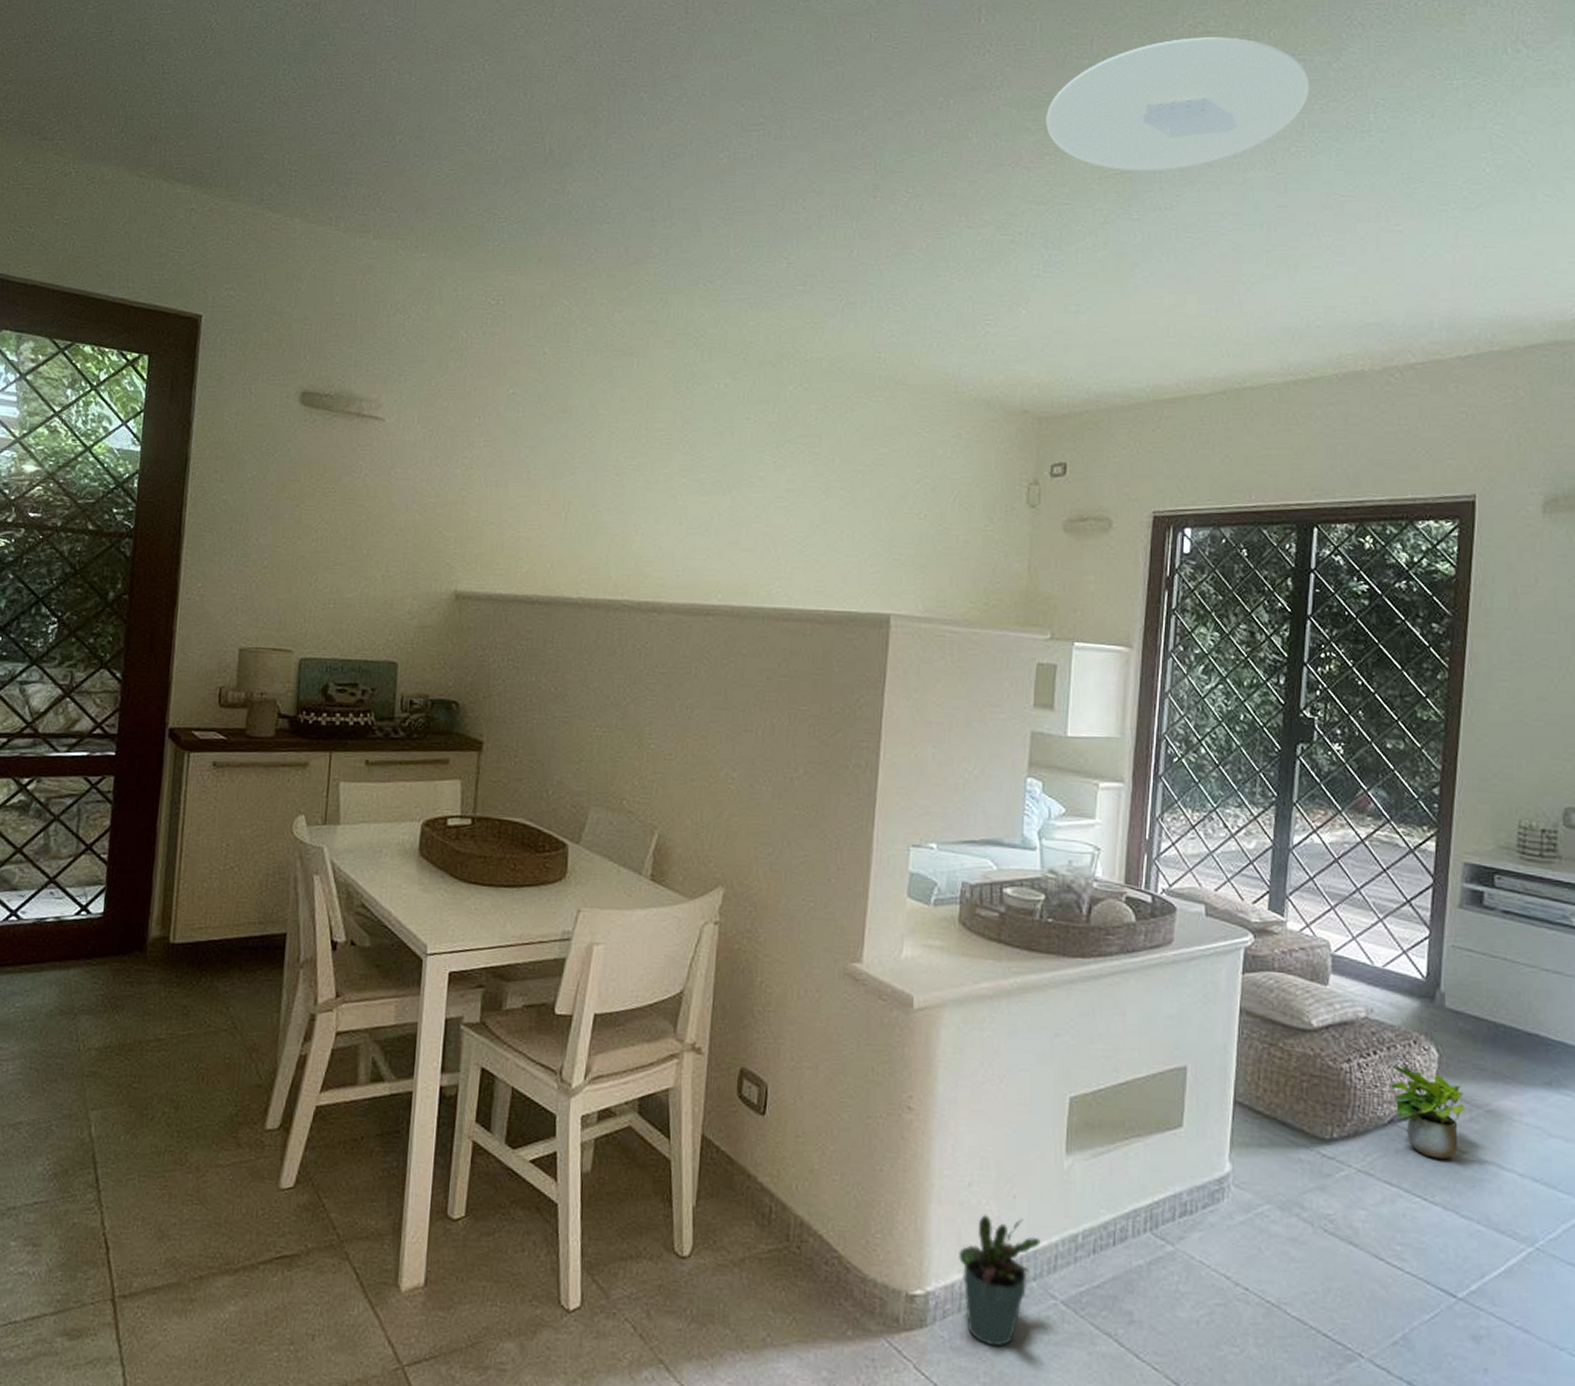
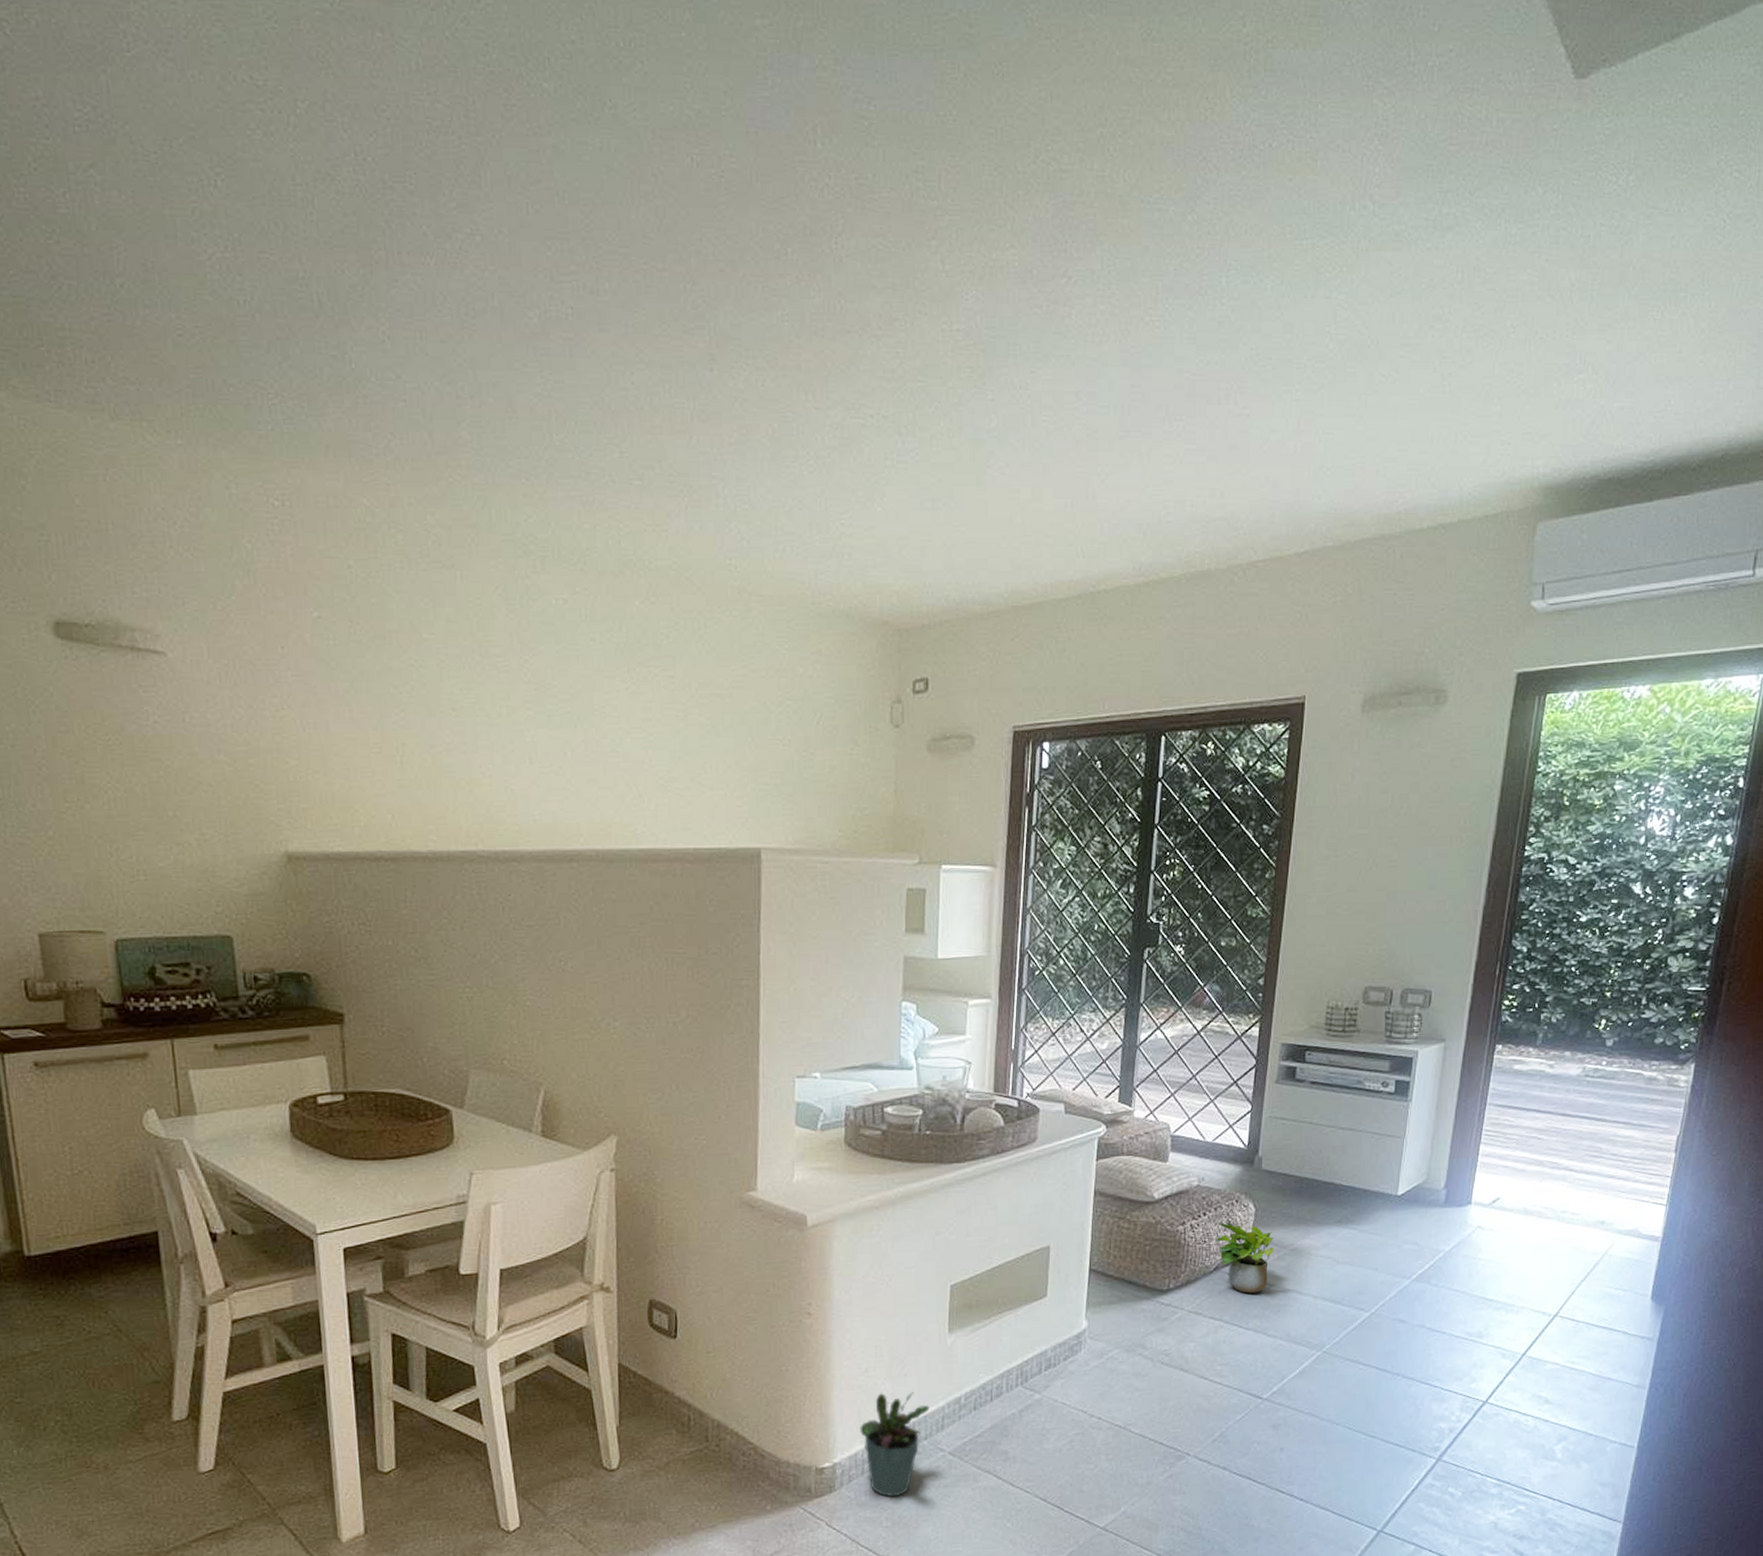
ceiling light: present [1046,37,1310,170] -> none [893,177,1165,341]

